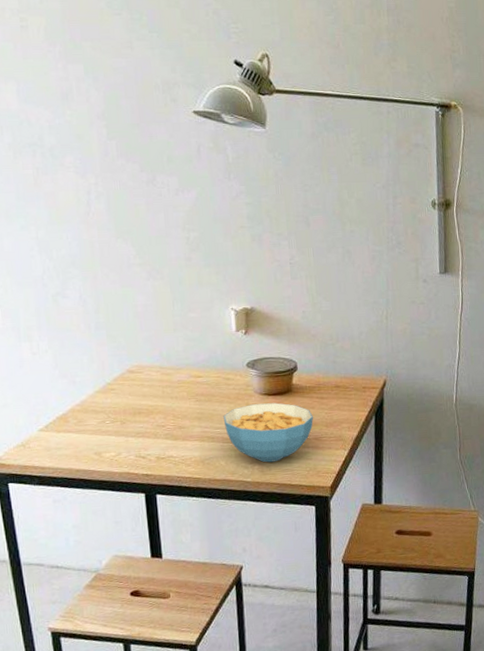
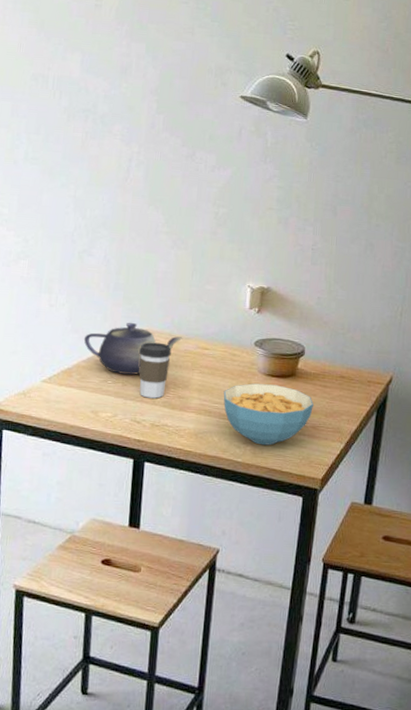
teapot: none [73,360,174,413] -> present [83,322,183,375]
coffee cup: none [132,376,165,433] -> present [139,342,171,399]

